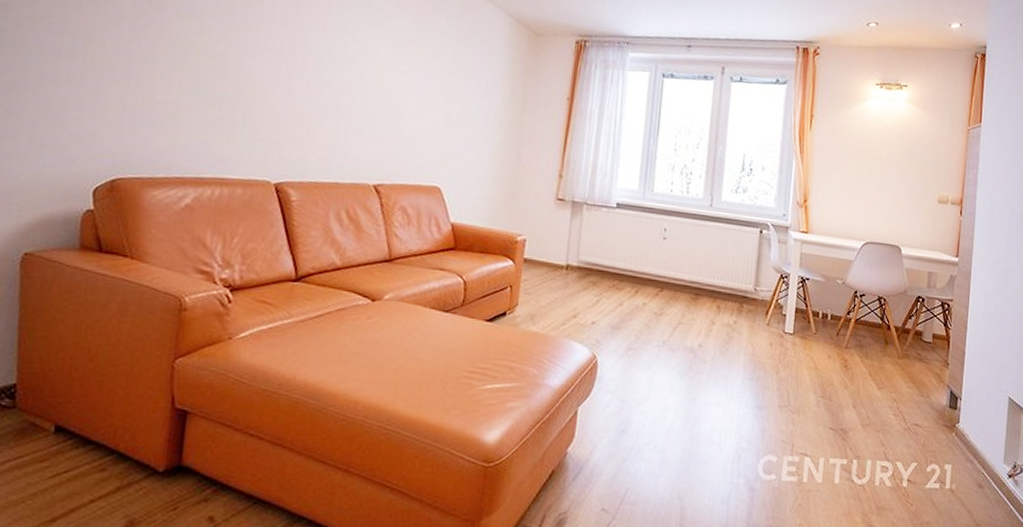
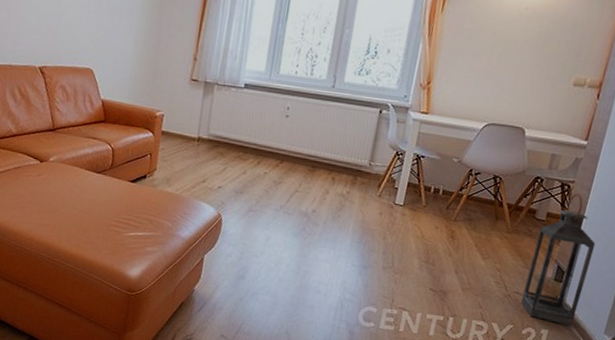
lantern: none [921,312,982,458] -> present [521,194,596,326]

